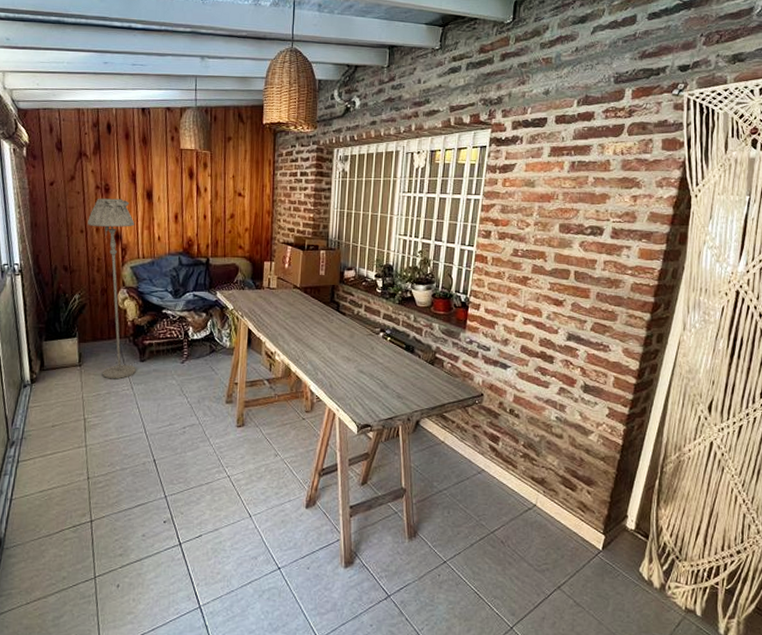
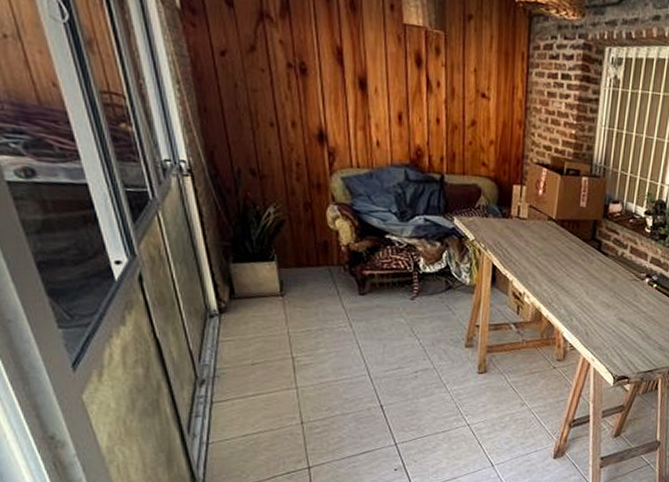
floor lamp: present [88,198,136,380] -> none [279,80,354,314]

